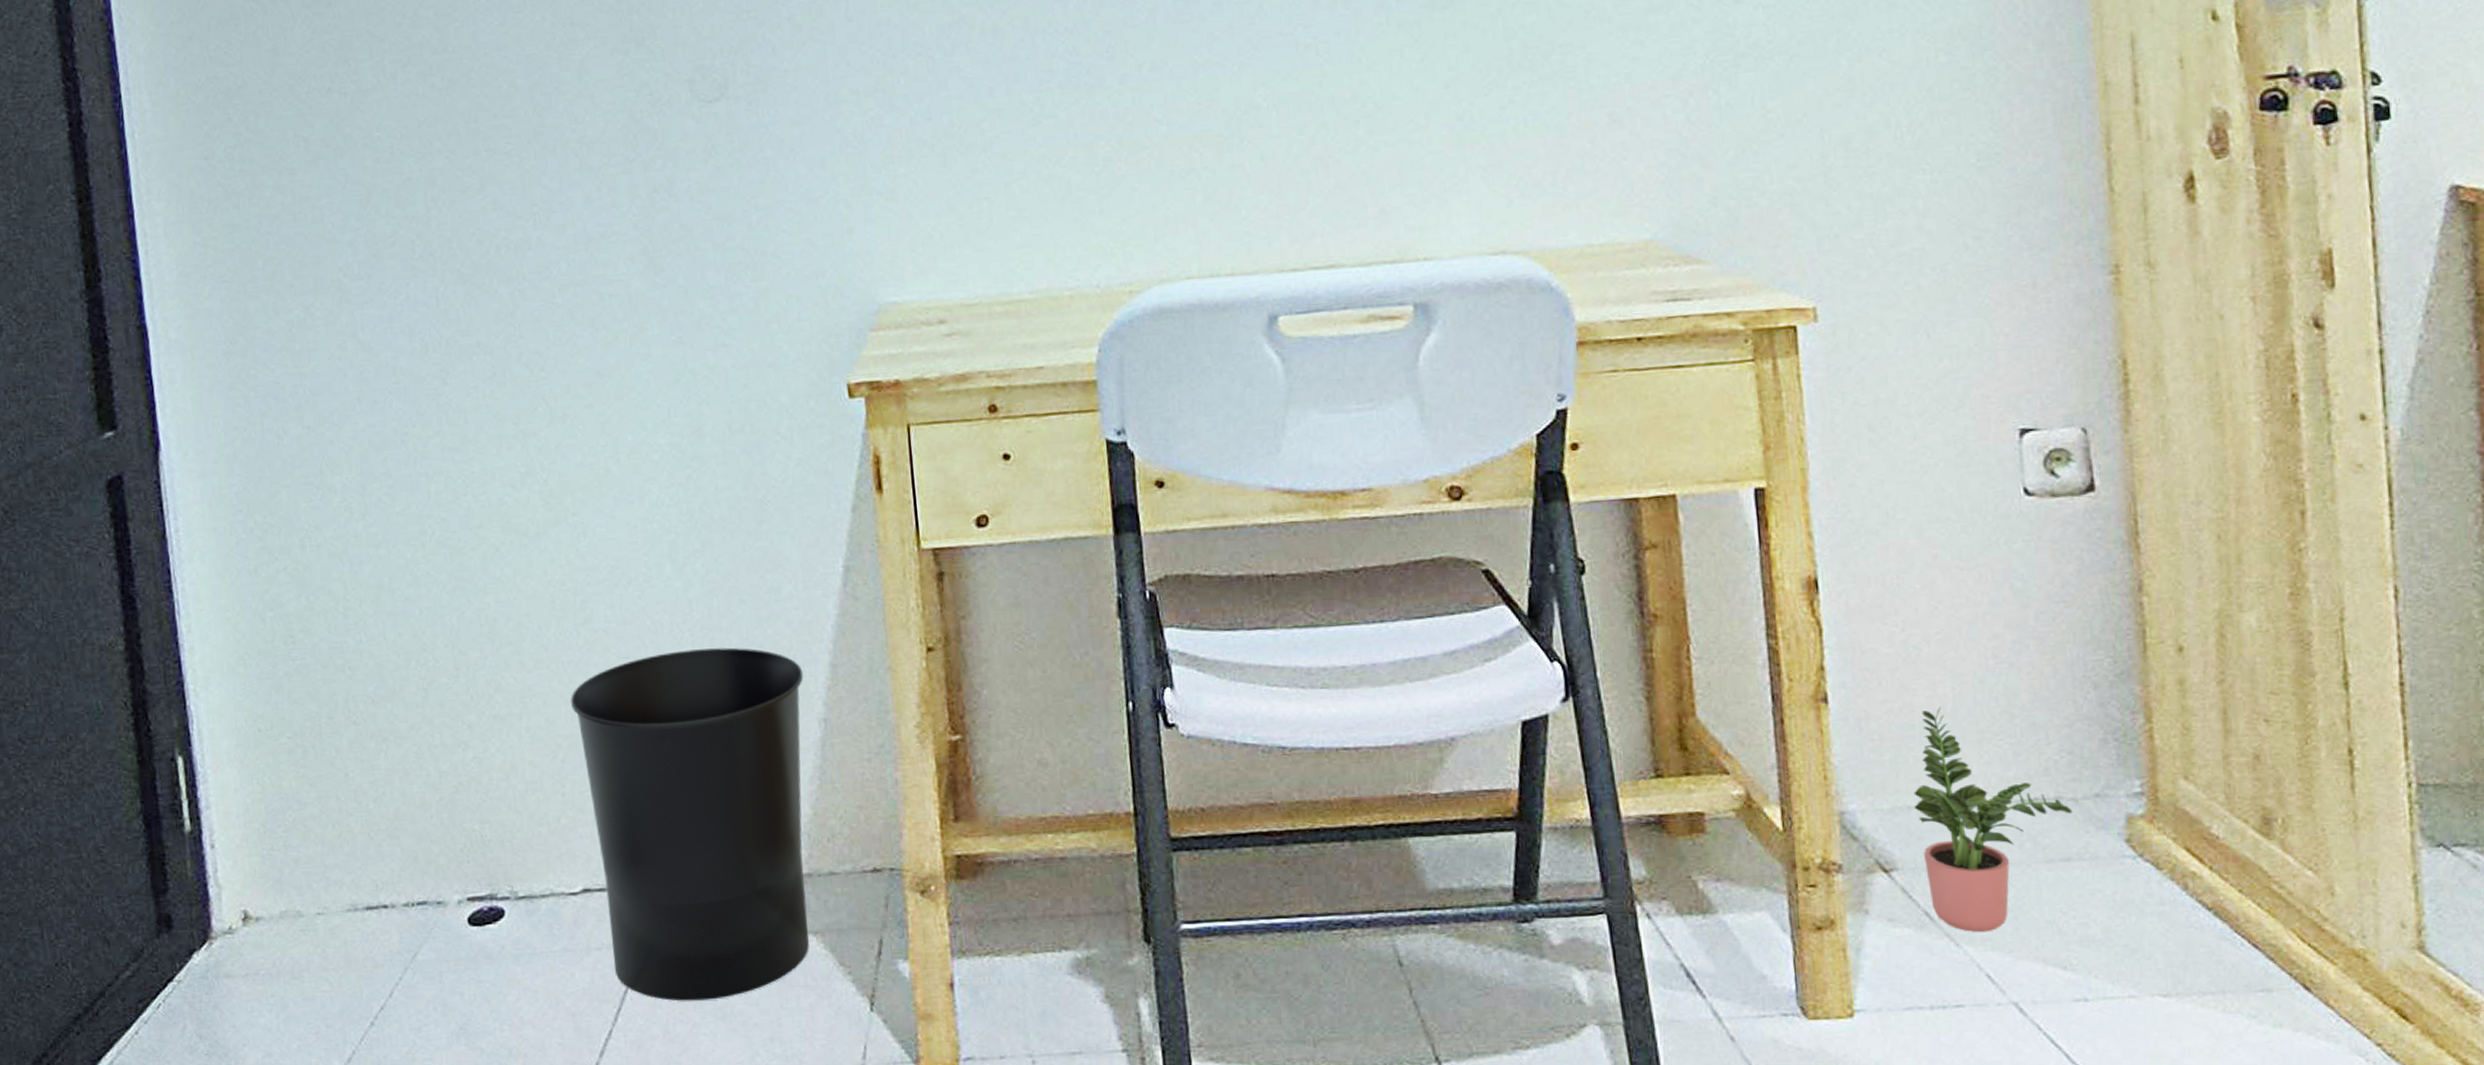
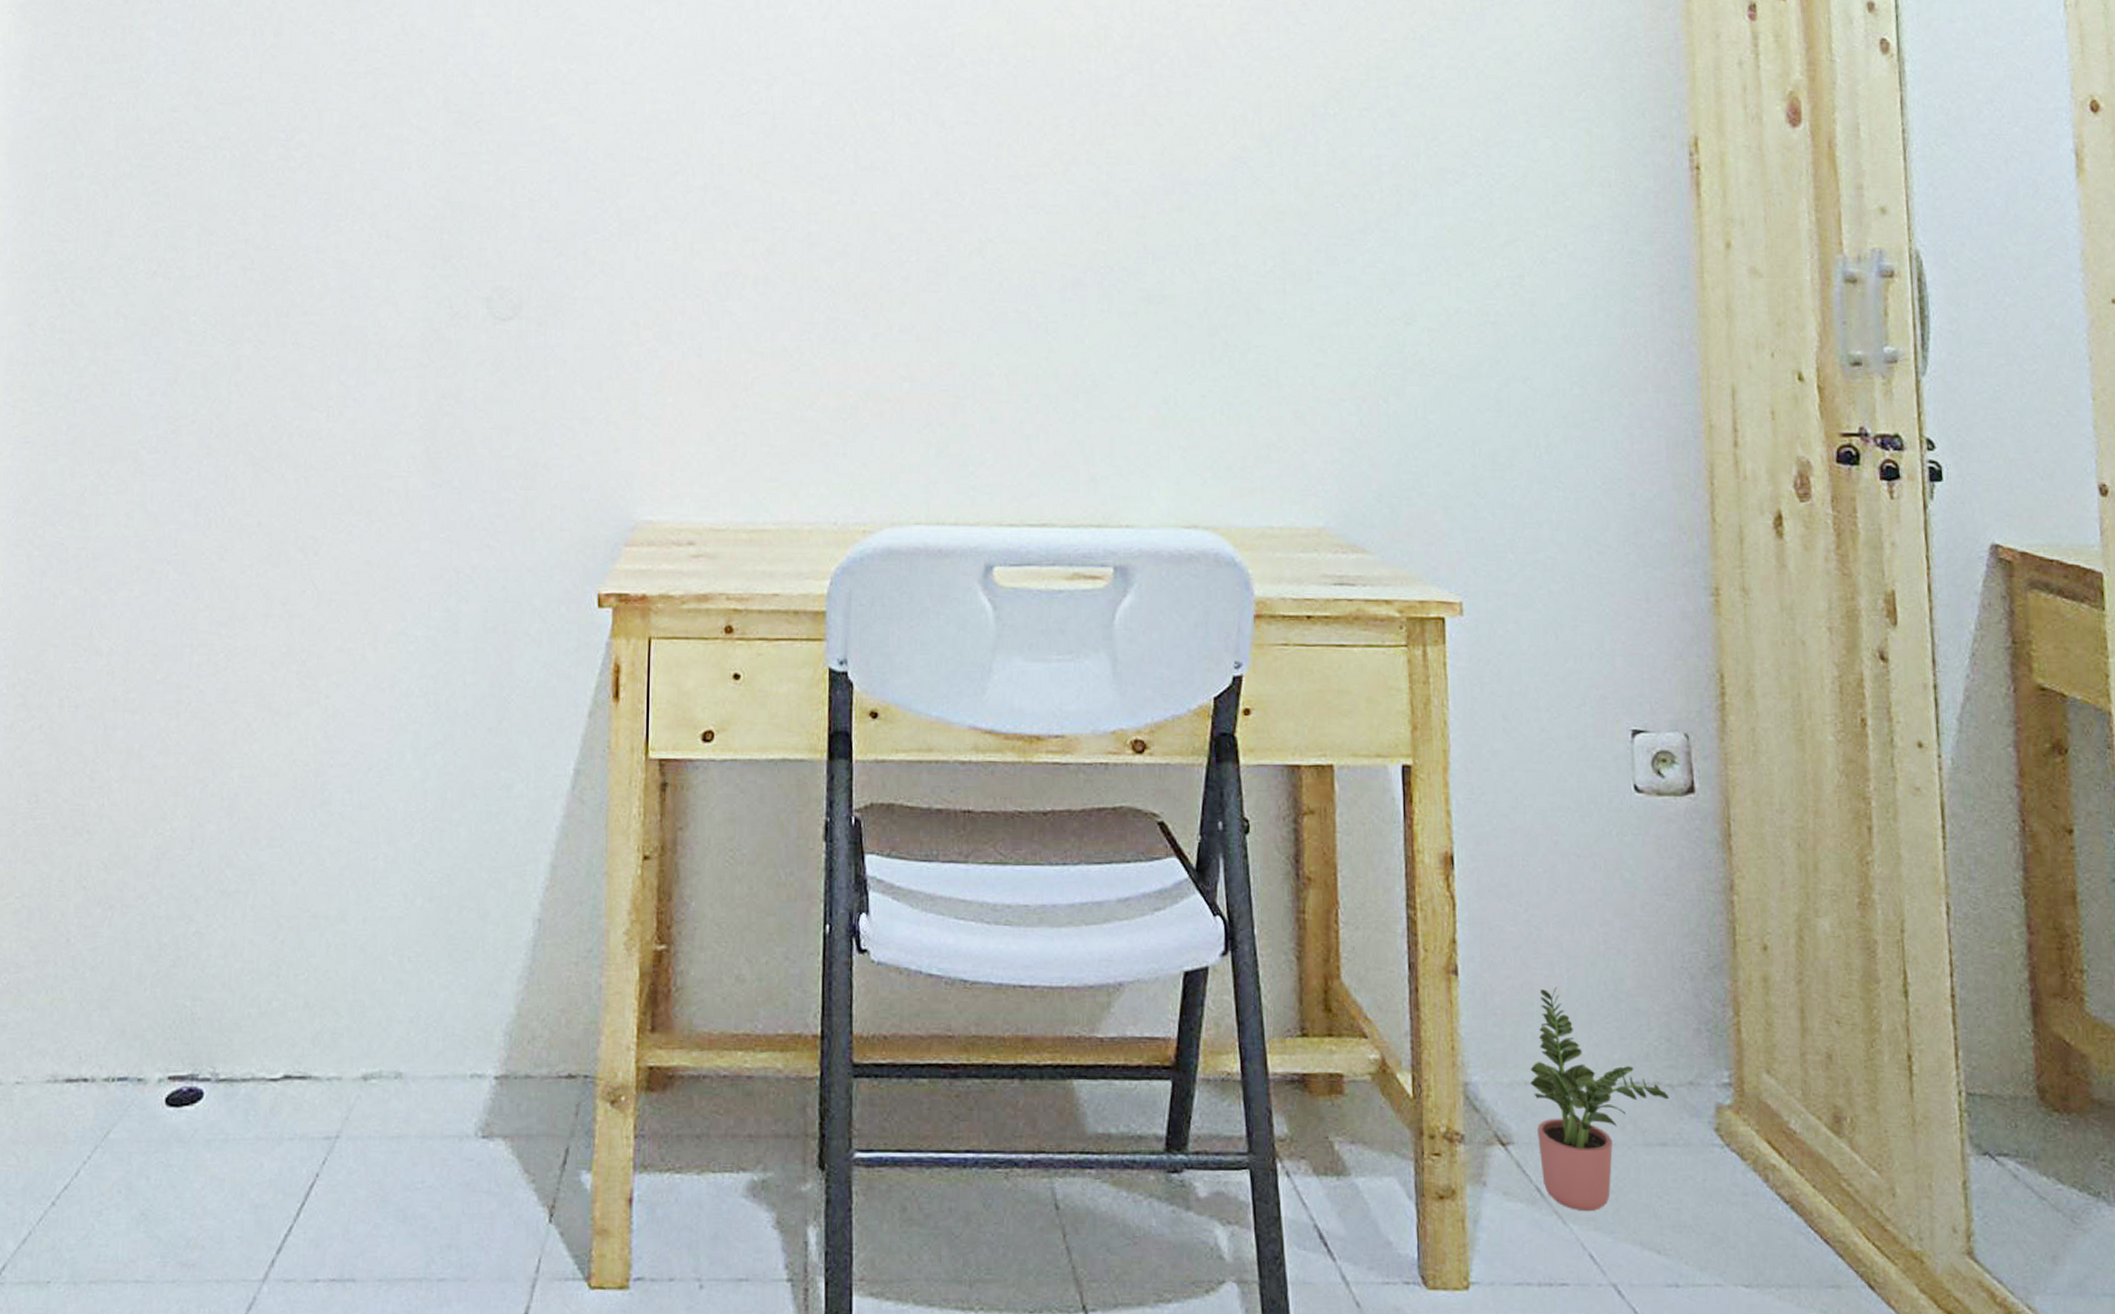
waste bin: present [571,647,809,1001] -> none [298,840,524,1201]

